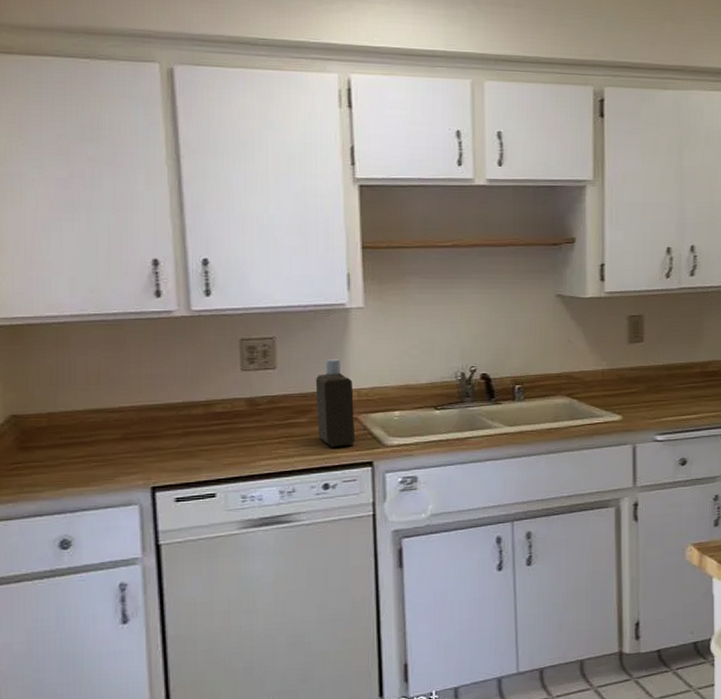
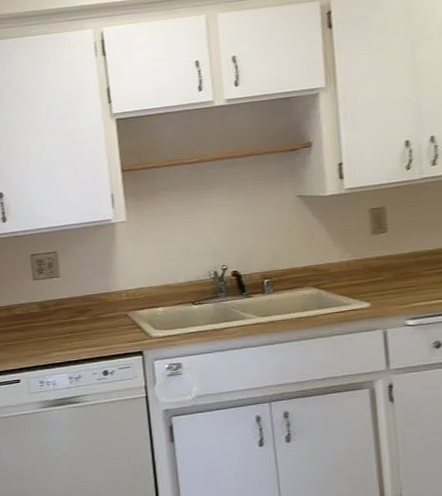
bottle: present [315,359,354,447] -> none [91,266,126,340]

